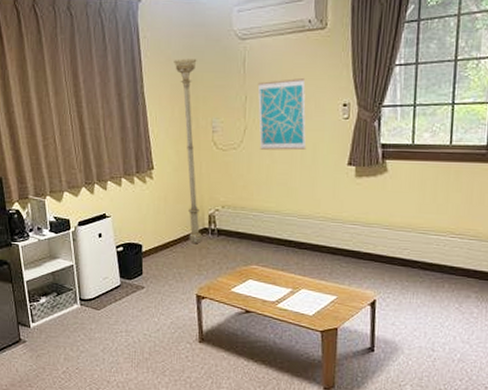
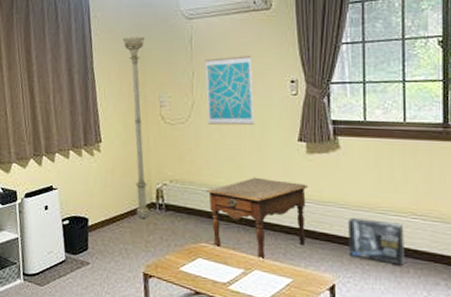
side table: none [257,201,356,281] -> present [206,177,309,262]
box: none [390,238,443,281] -> present [347,218,404,266]

